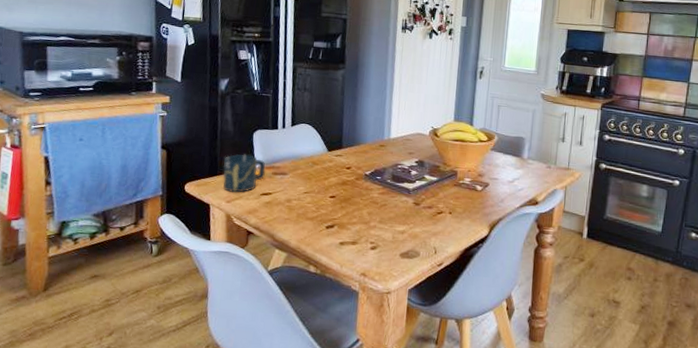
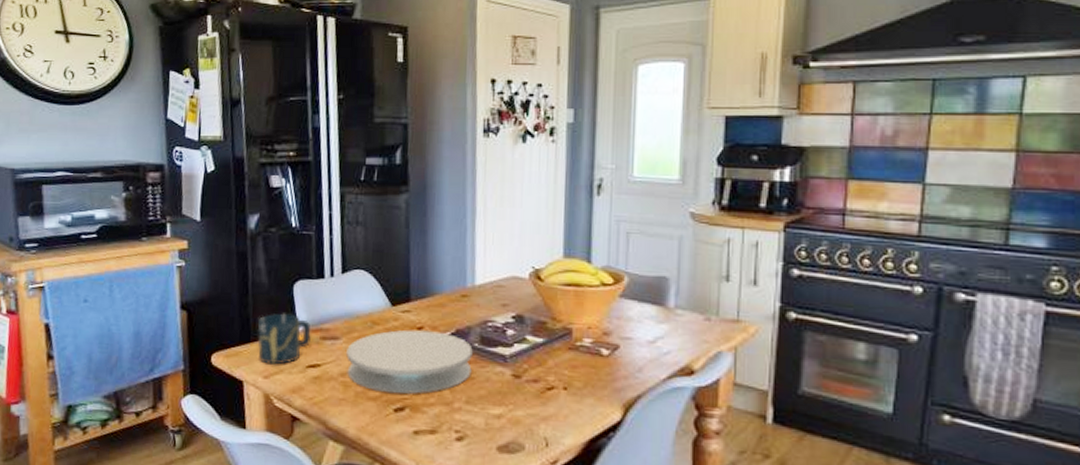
plate: none [292,169,386,216] -> present [346,329,473,394]

